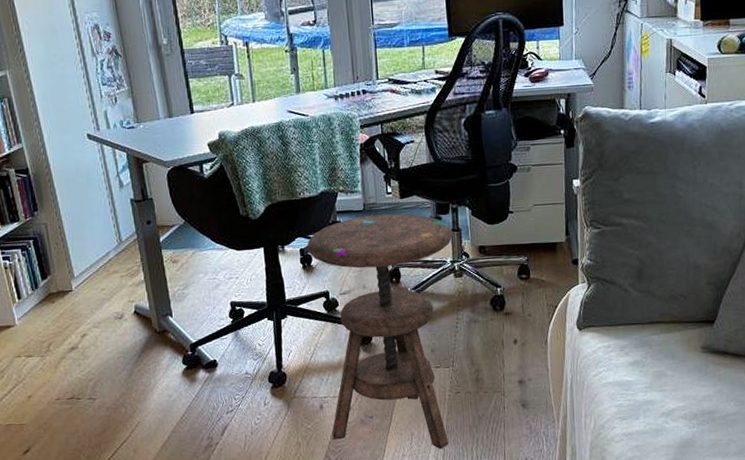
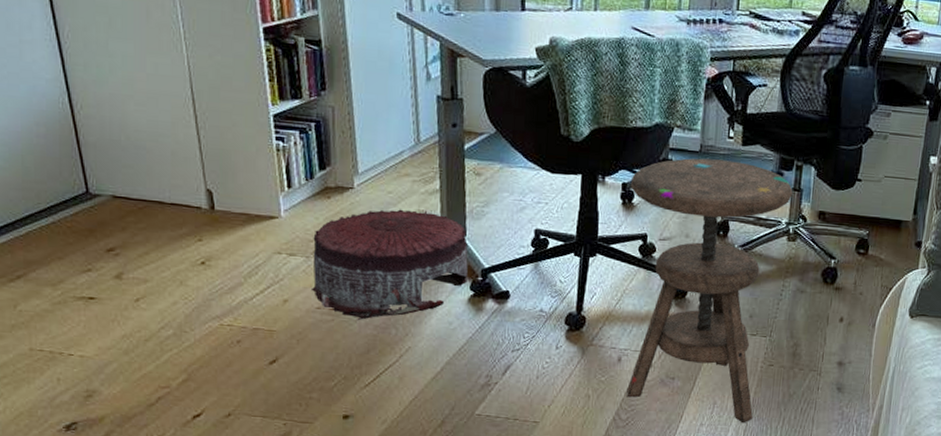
pouf: none [45,300,179,405] -> present [312,209,468,320]

